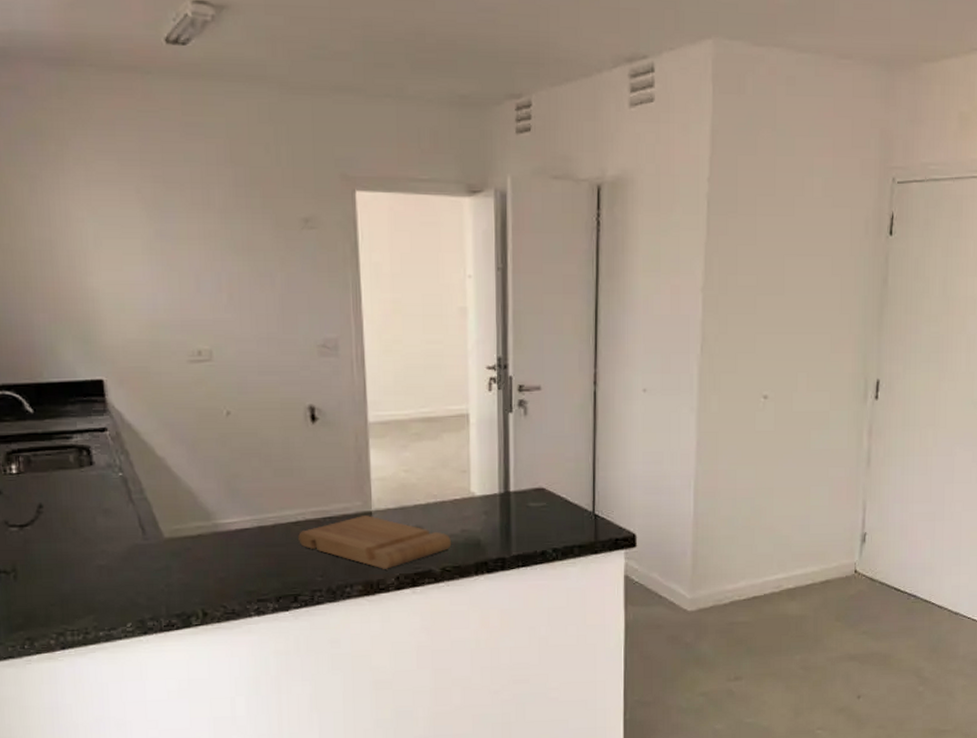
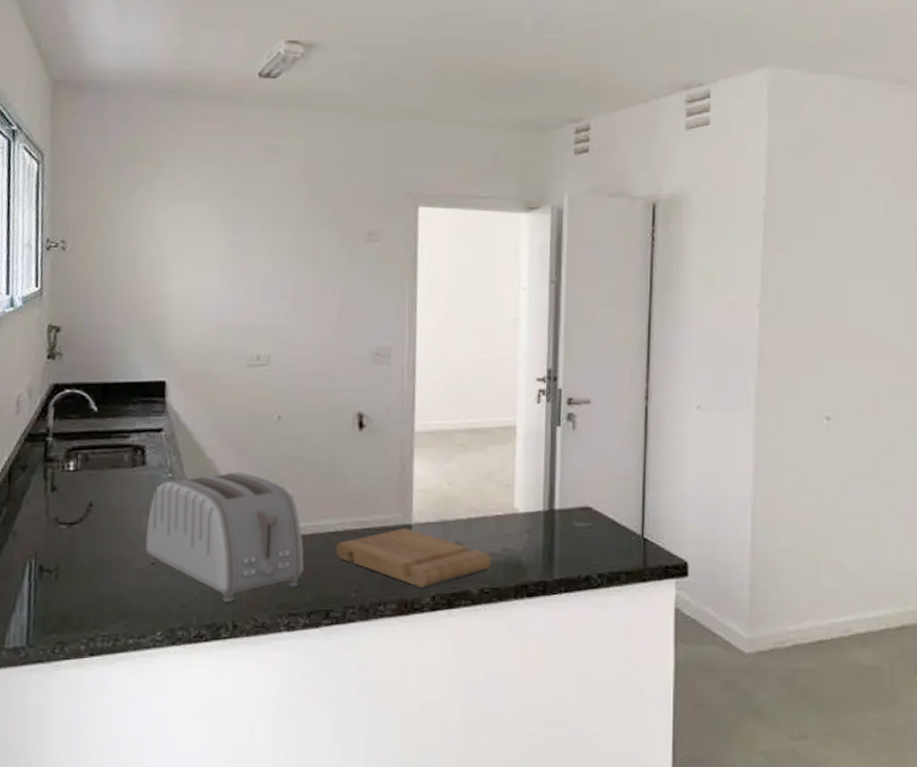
toaster: none [103,467,268,592] -> present [145,471,304,602]

